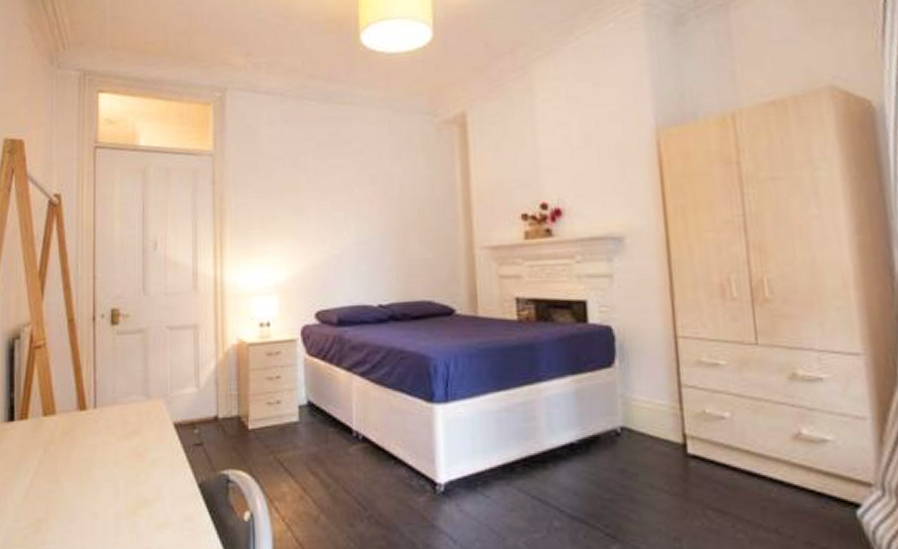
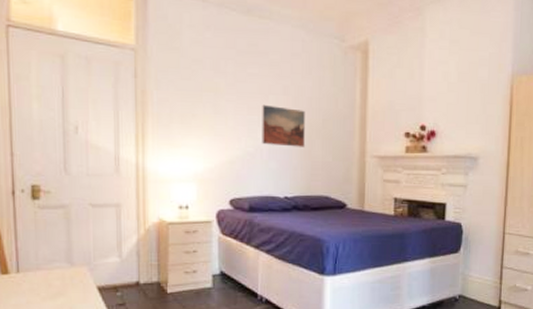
wall art: none [347,198,399,245] -> present [262,104,305,147]

